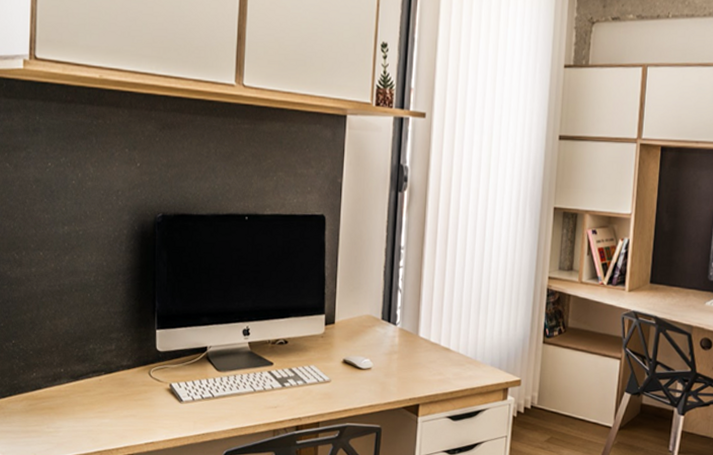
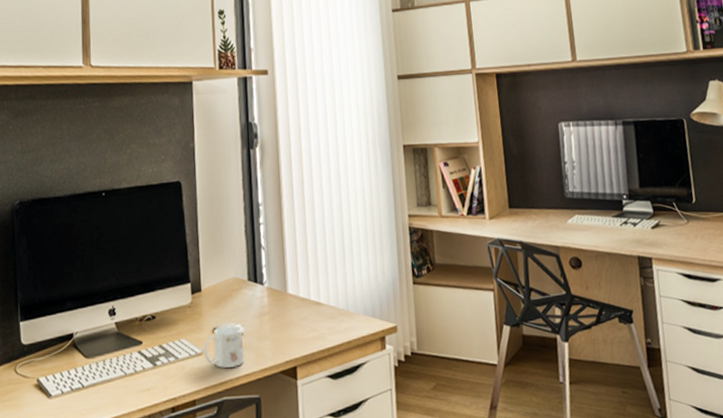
mug: none [330,359,372,398] -> present [202,326,245,369]

